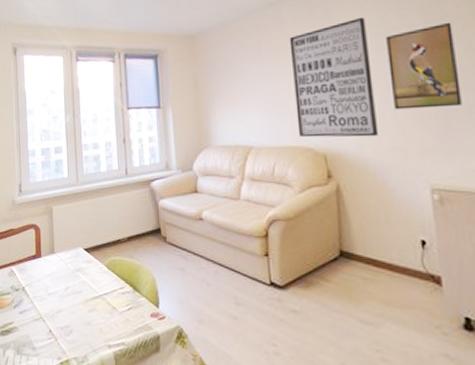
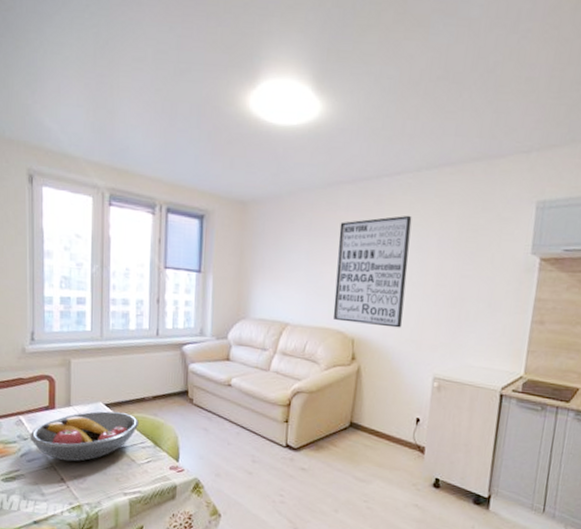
fruit bowl: none [21,256,117,312] -> present [30,411,140,462]
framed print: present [386,22,462,110] -> none [419,235,482,311]

